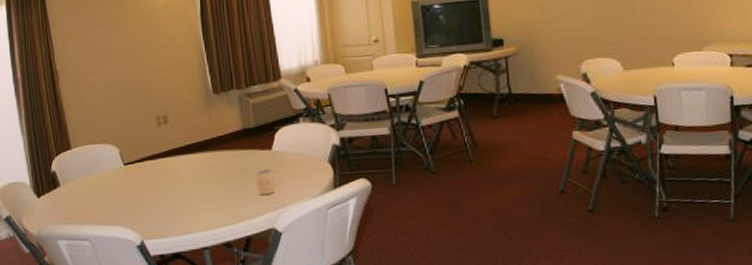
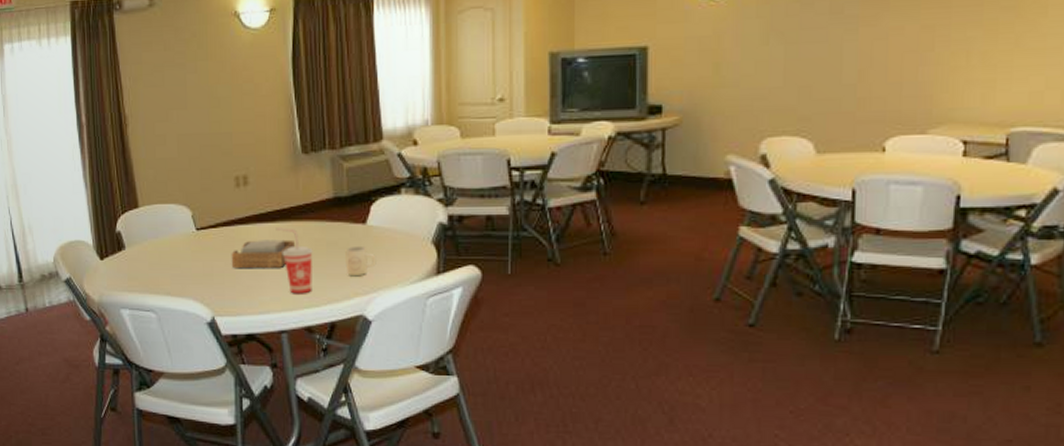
napkin holder: none [156,167,212,197] -> present [231,239,296,269]
beverage cup: none [194,158,229,215] -> present [275,228,313,294]

